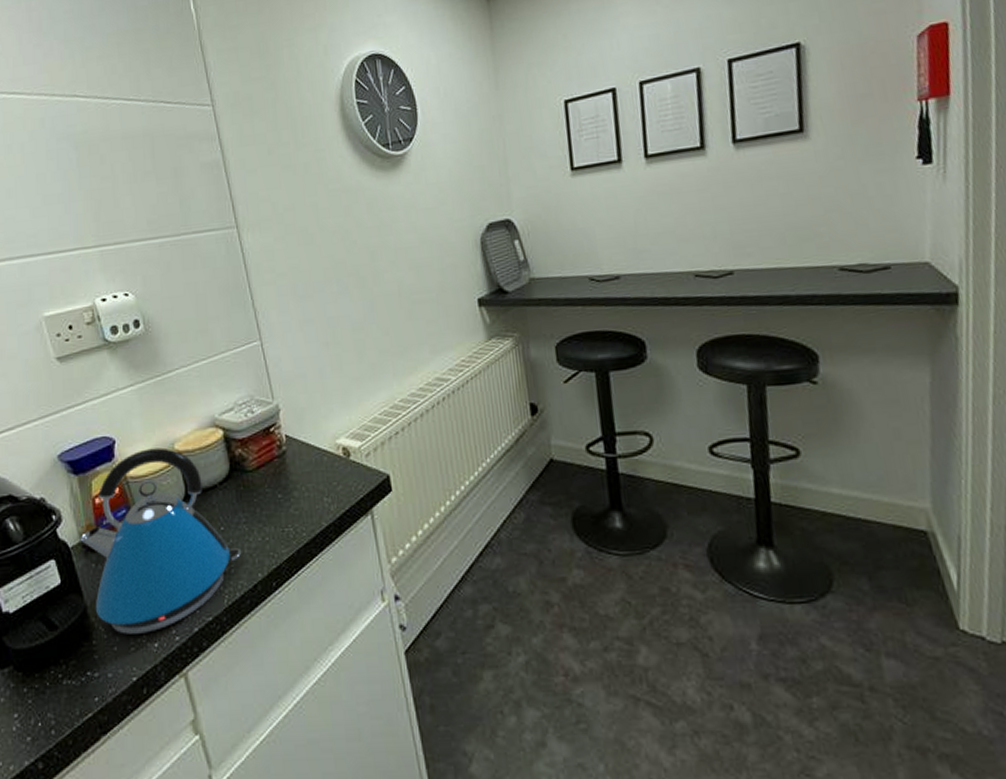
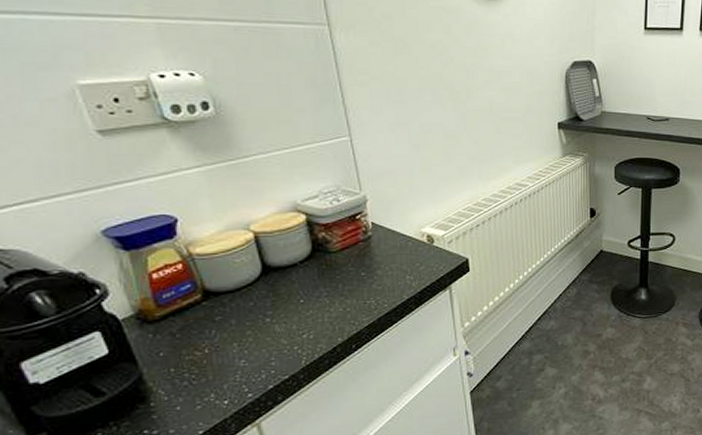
kettle: present [80,447,242,634] -> none [132,228,322,395]

